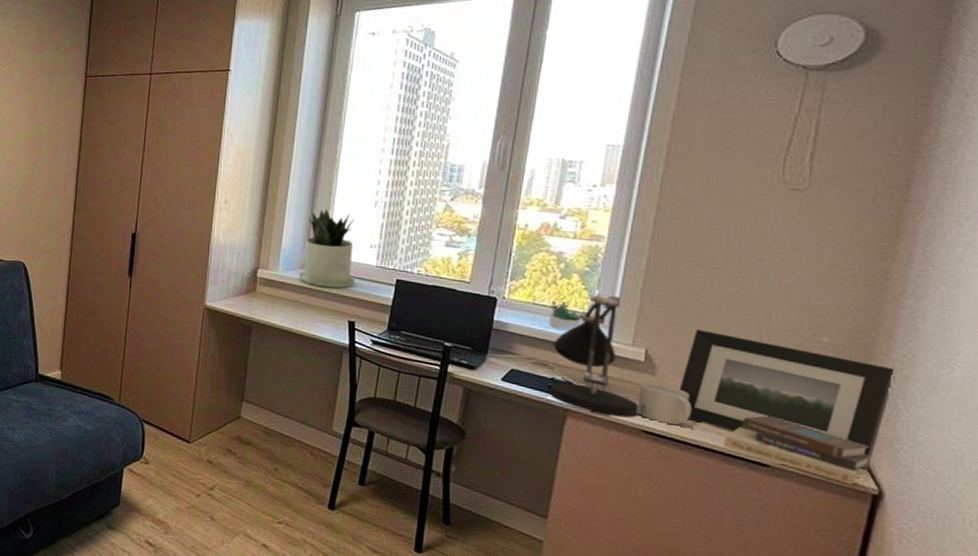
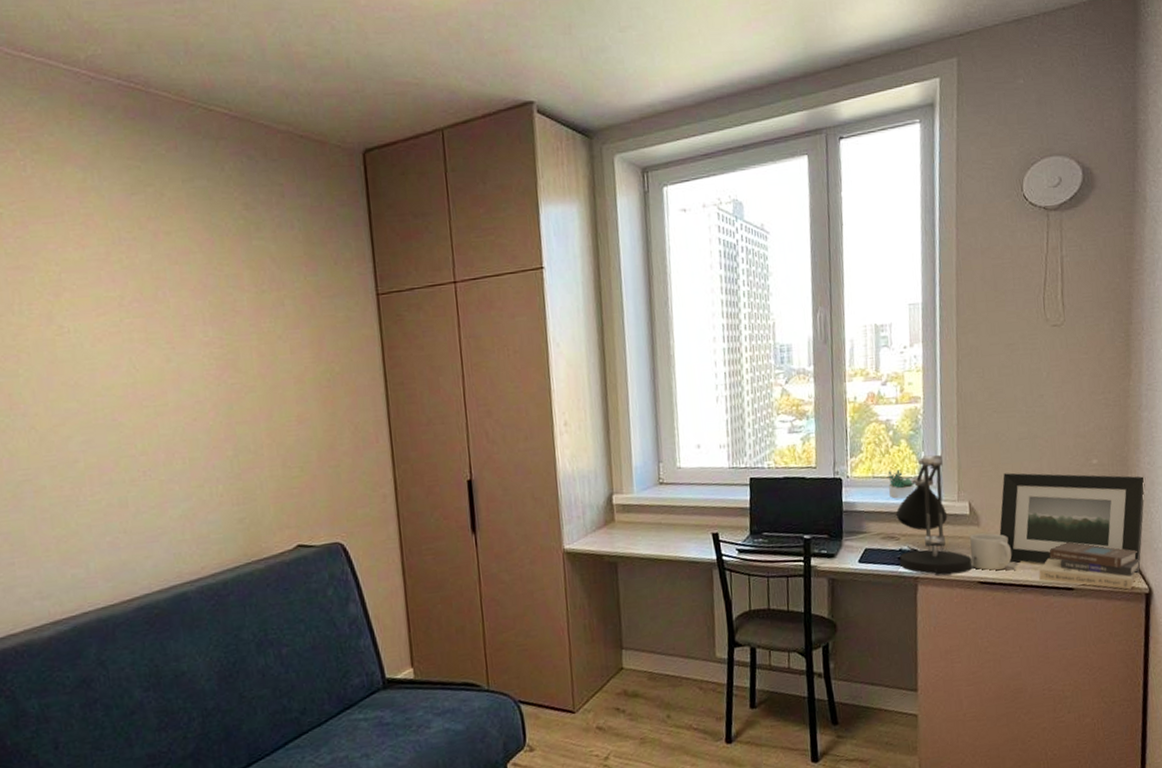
planter: present [298,209,356,288] -> none [654,414,712,502]

